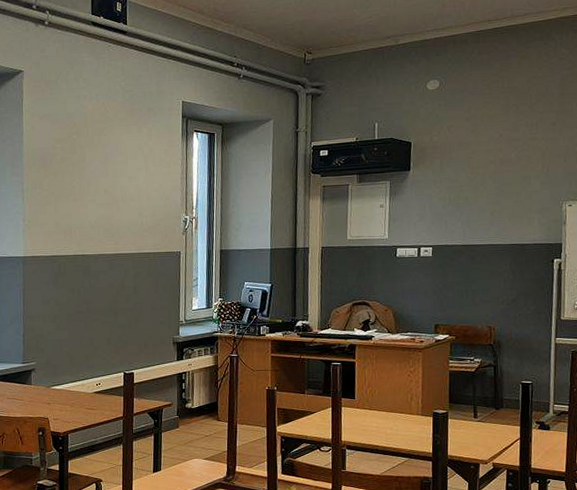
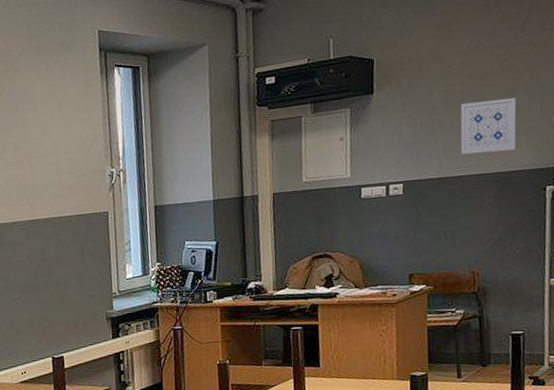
wall art: none [482,183,531,227] -> present [460,97,518,155]

